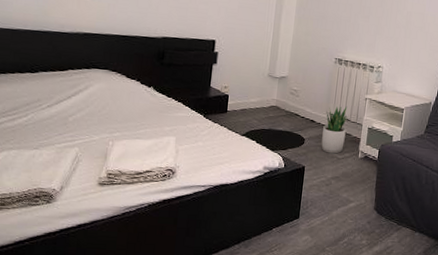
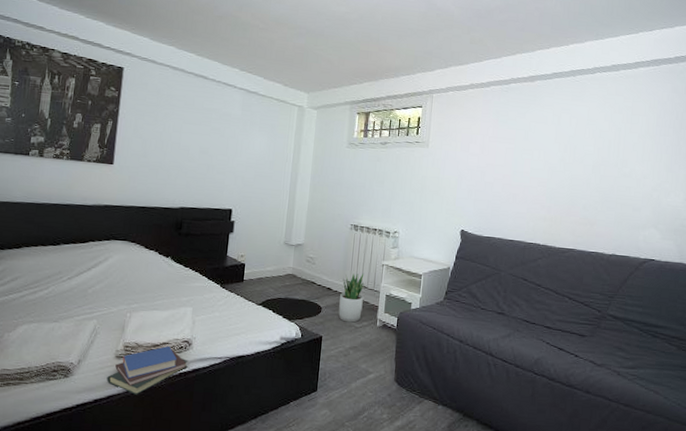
book: none [90,174,172,221] -> present [106,346,188,395]

